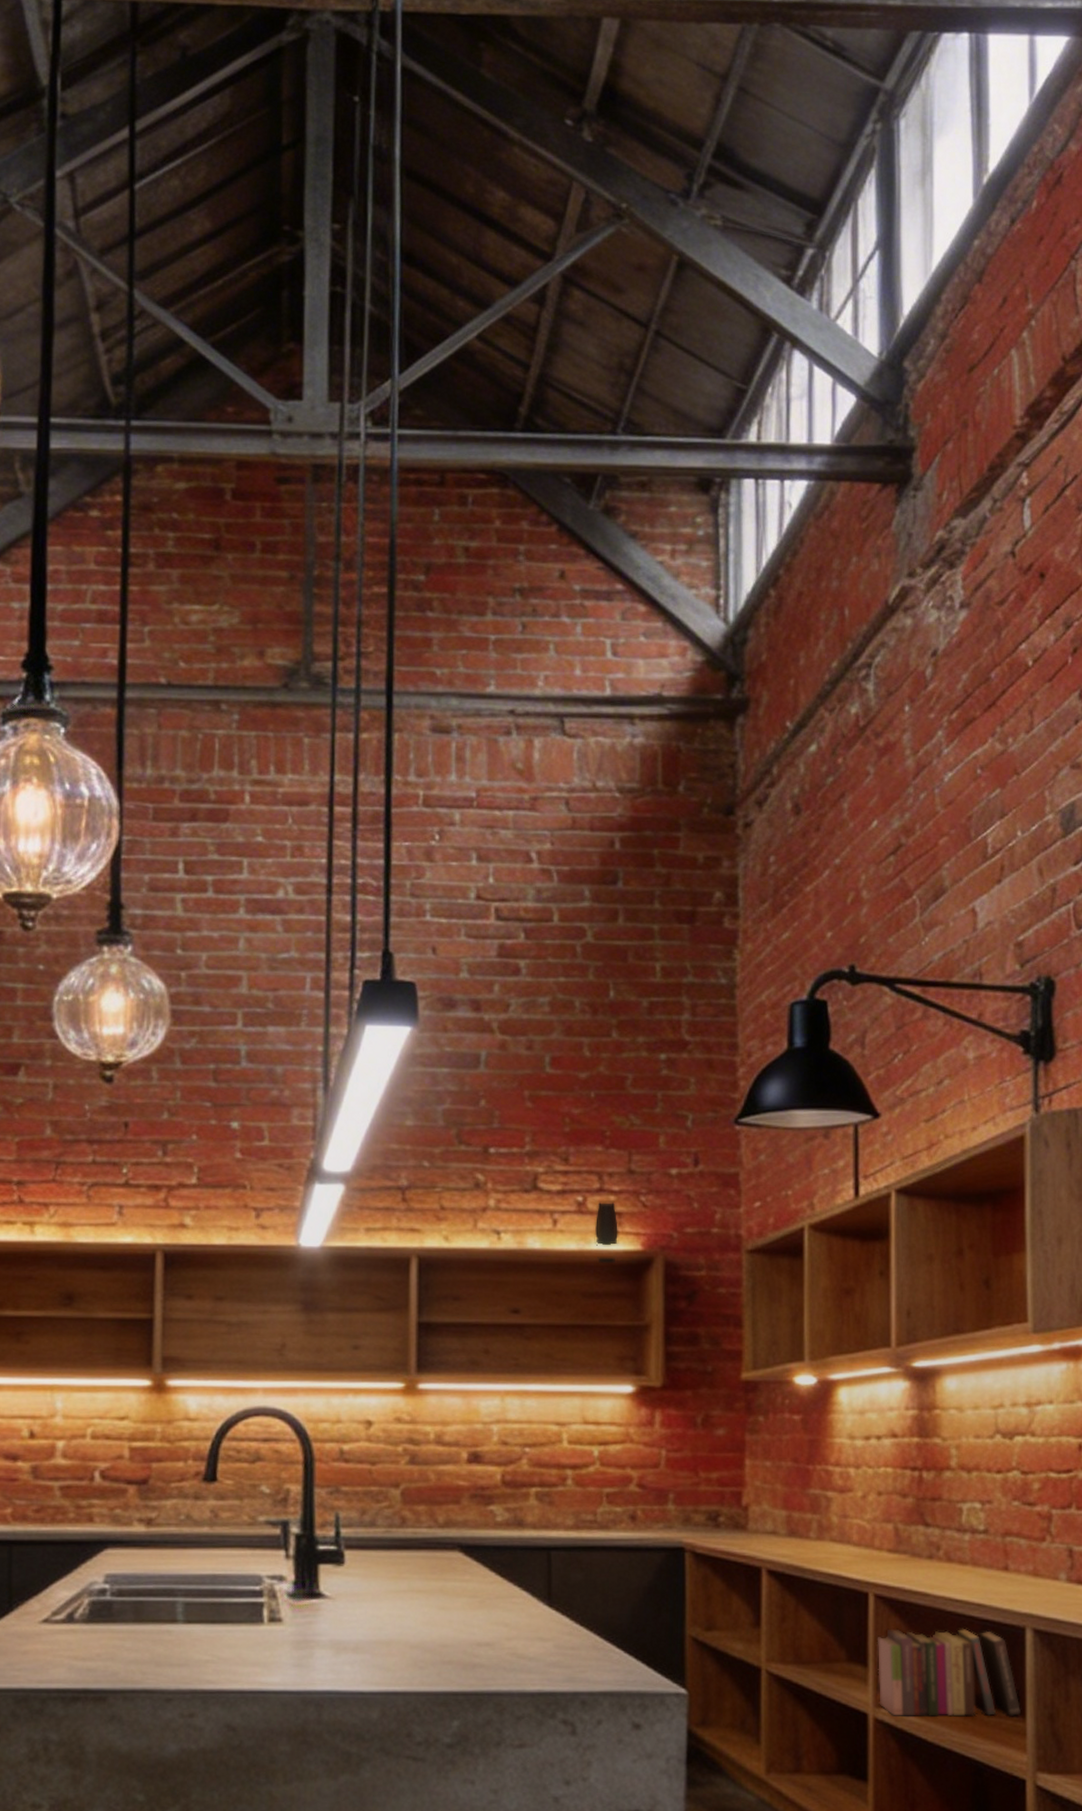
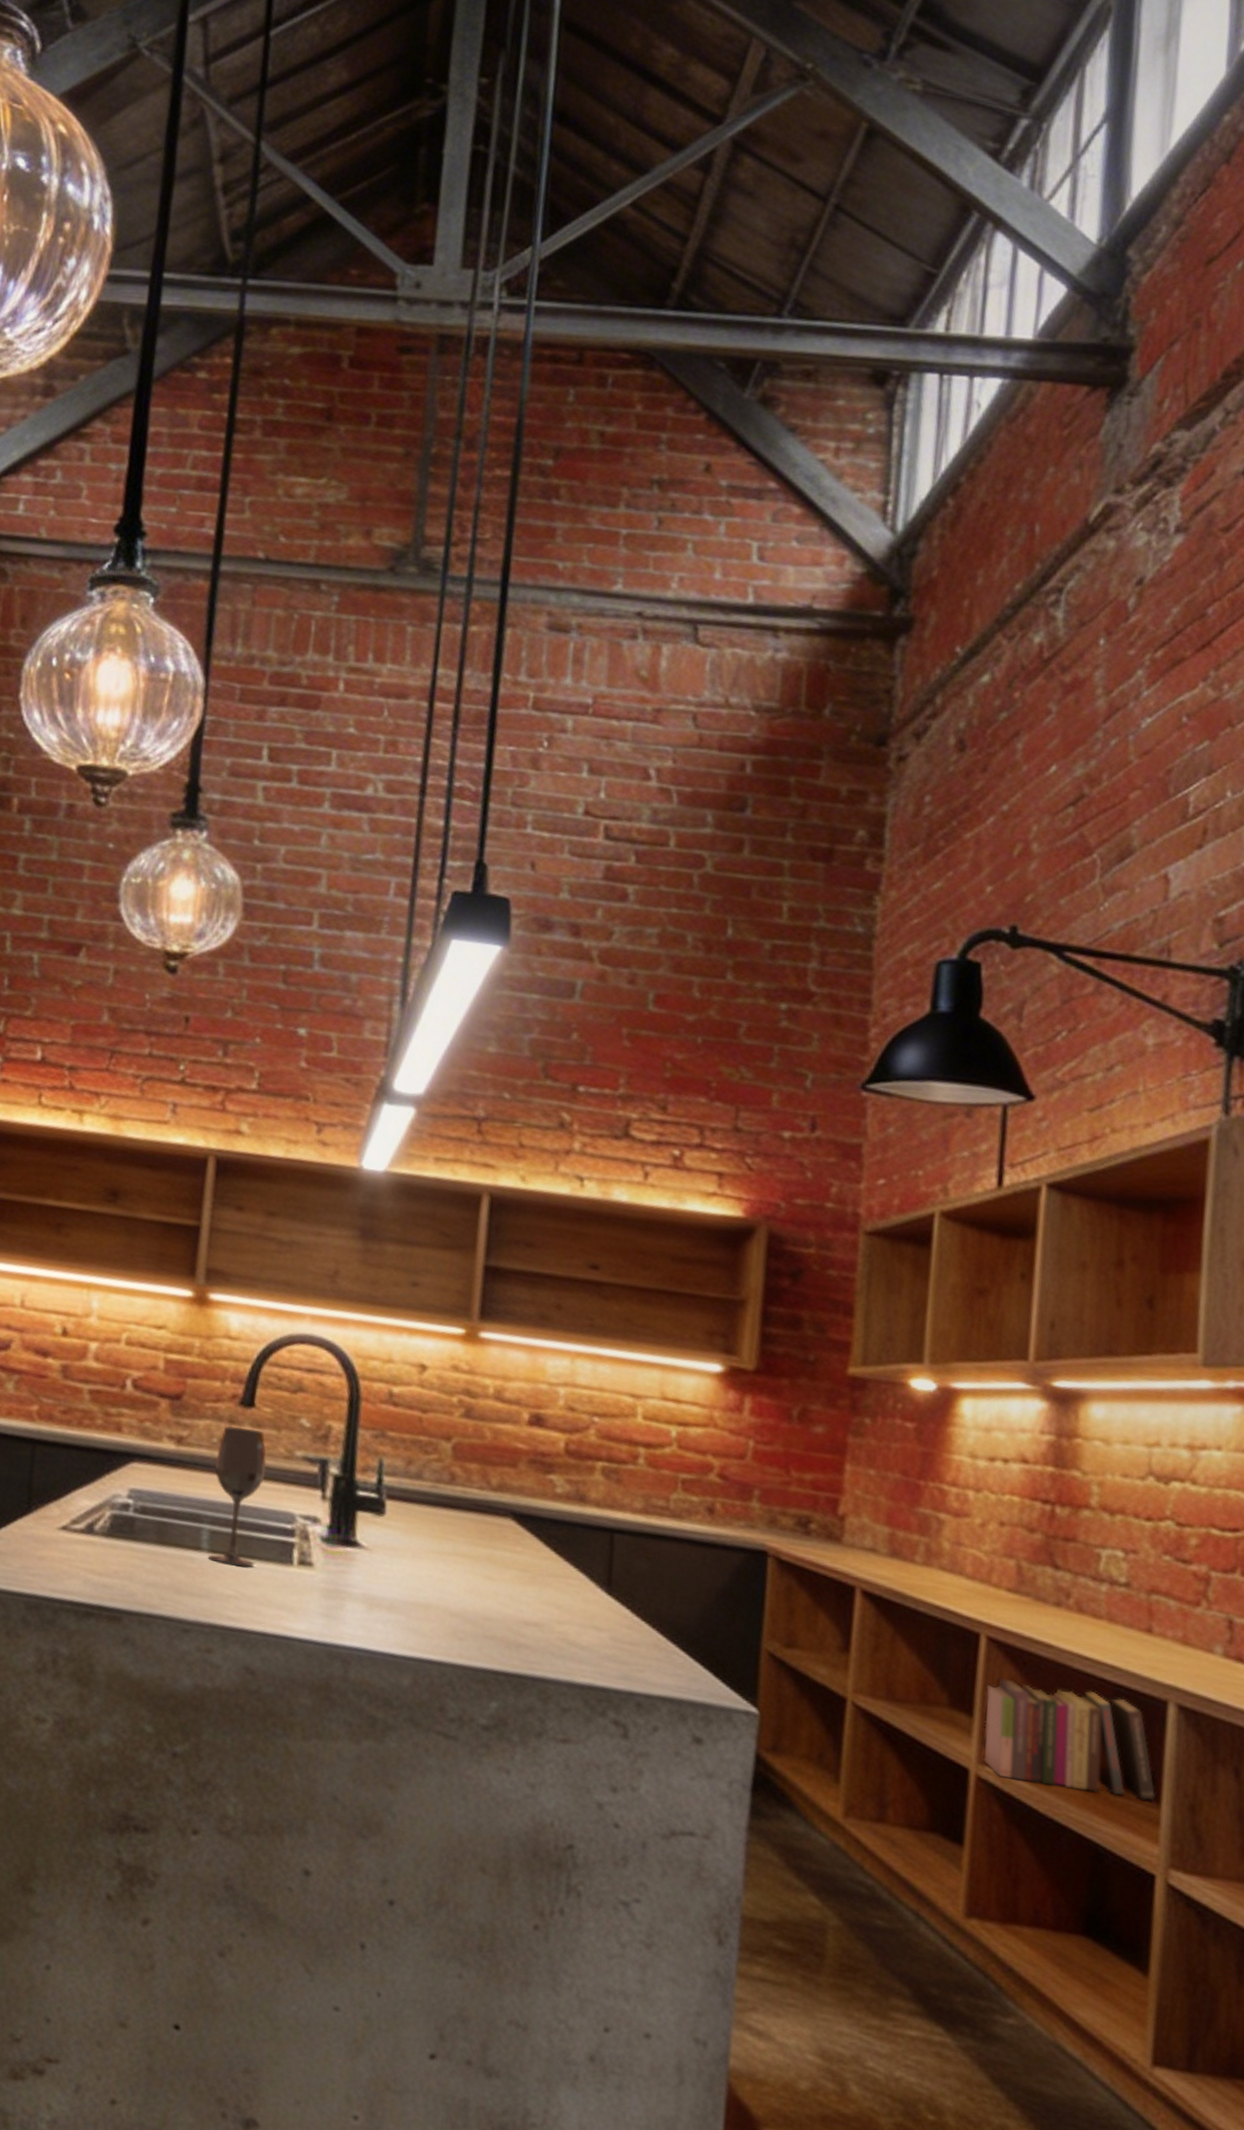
wine glass: none [184,1501,232,1632] -> present [209,1425,267,1567]
vase: present [595,1204,618,1264] -> none [691,1160,718,1229]

